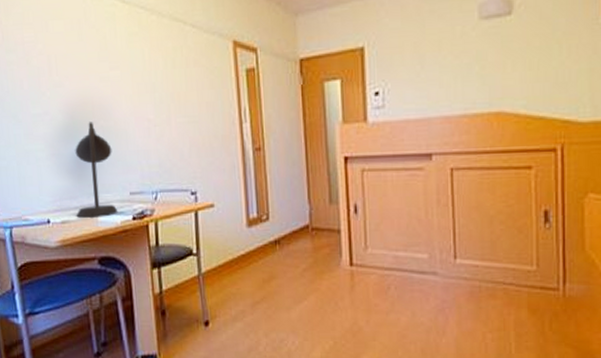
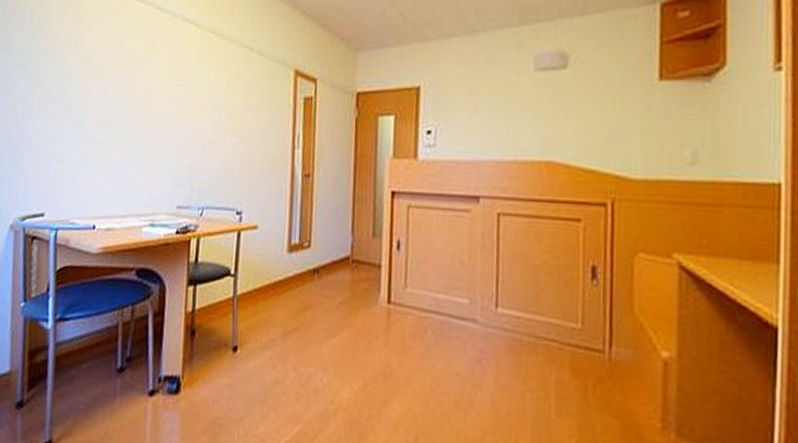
desk lamp: present [75,122,118,219] -> none [121,134,166,229]

